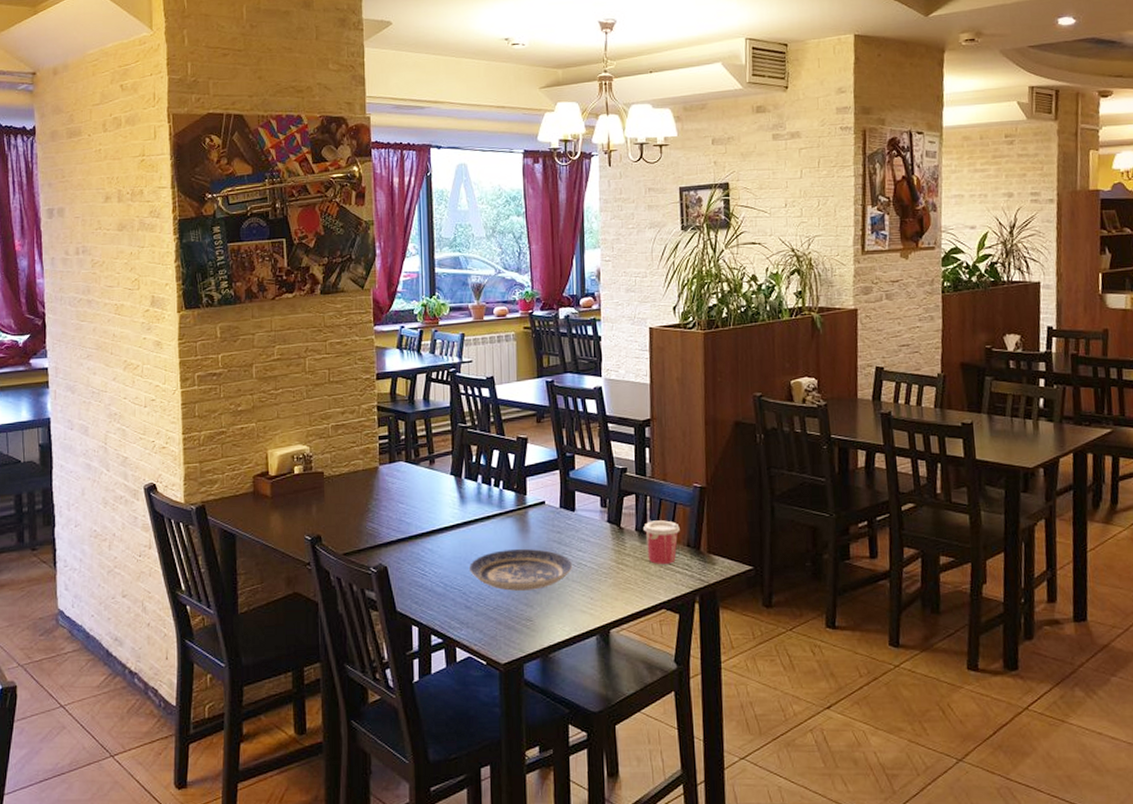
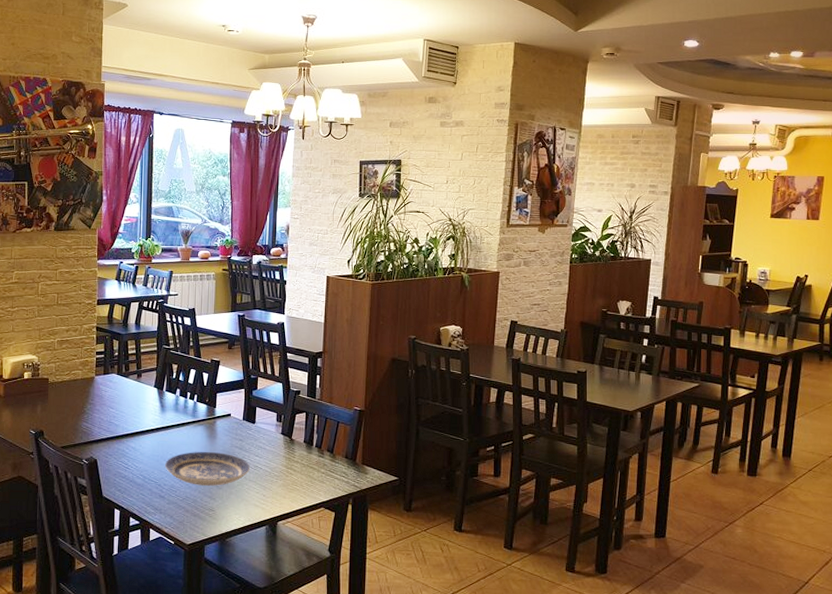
cup: present [643,520,680,564] -> none [311,435,340,471]

